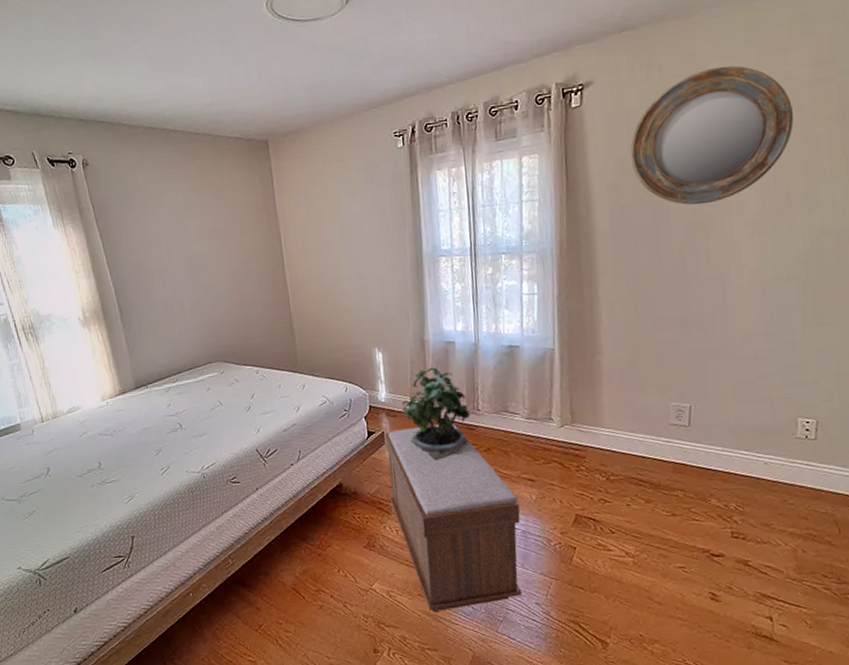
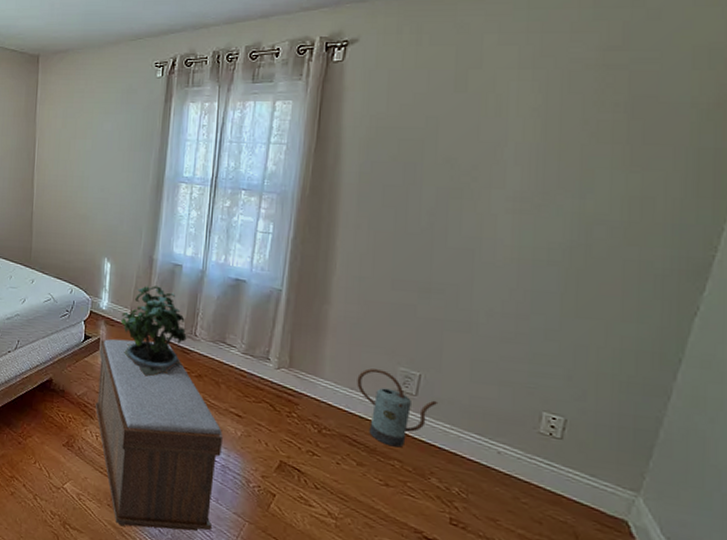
home mirror: present [630,66,794,205] -> none [389,40,573,173]
watering can: none [635,408,710,479] -> present [357,368,439,448]

